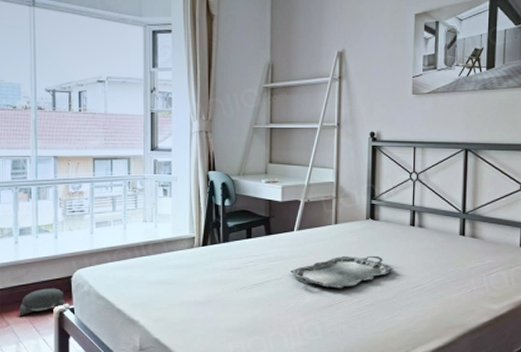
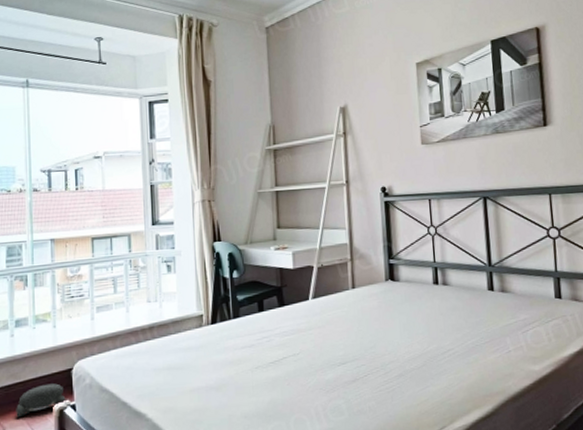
serving tray: present [290,255,394,289] -> none [308,320,421,361]

